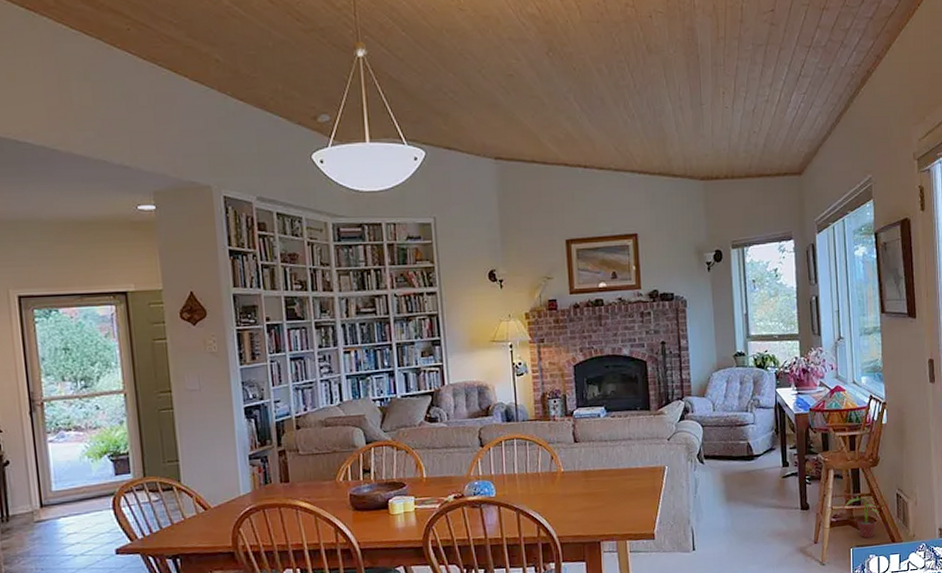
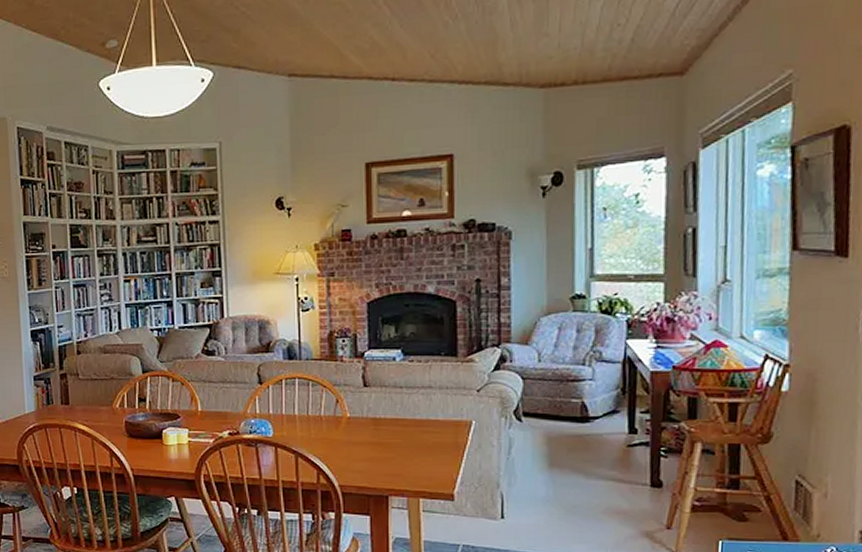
potted plant: present [844,494,889,538] -> none [714,475,782,531]

